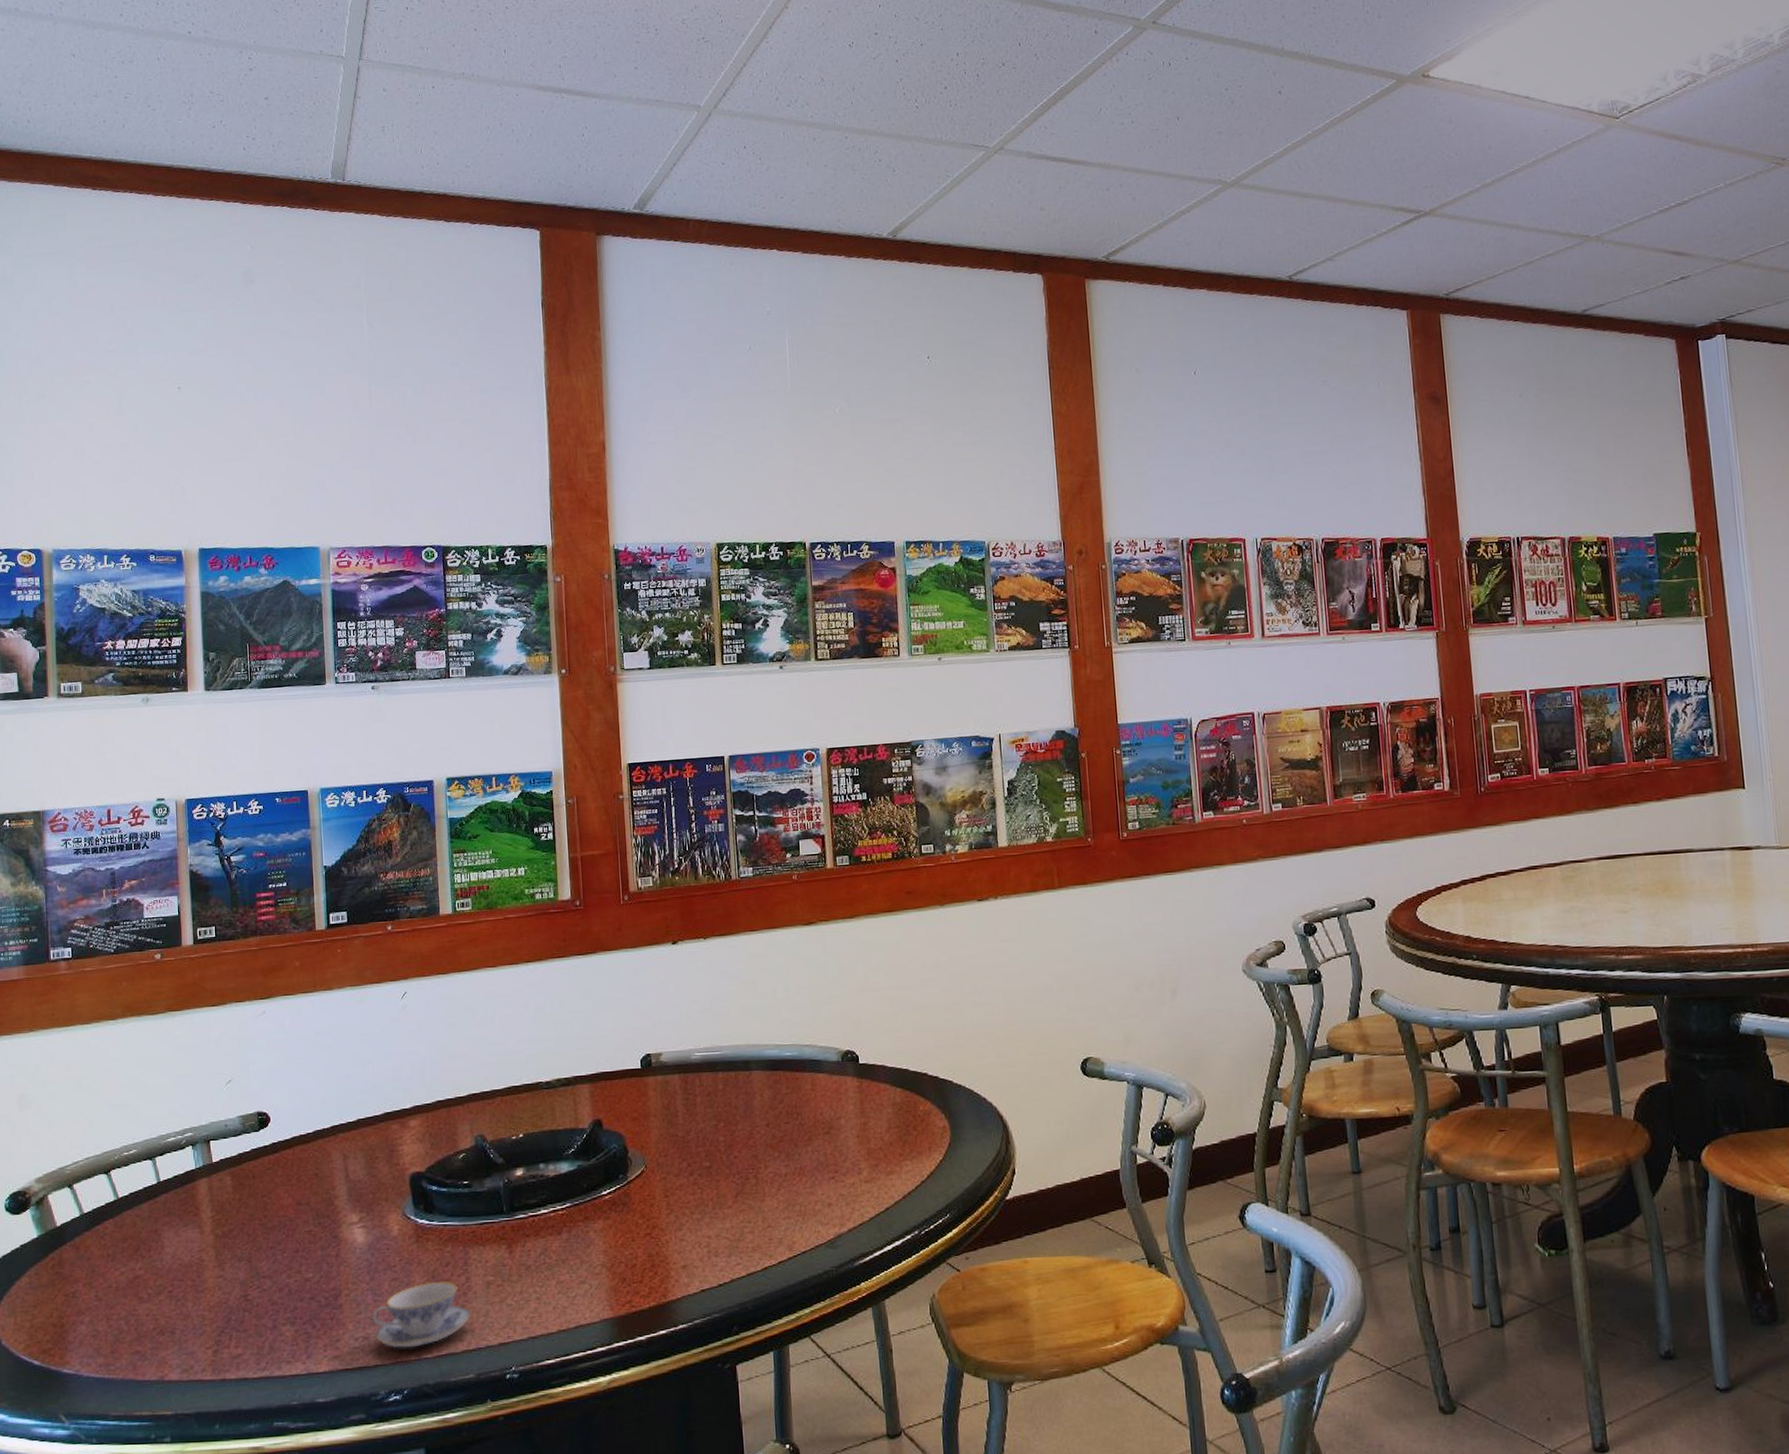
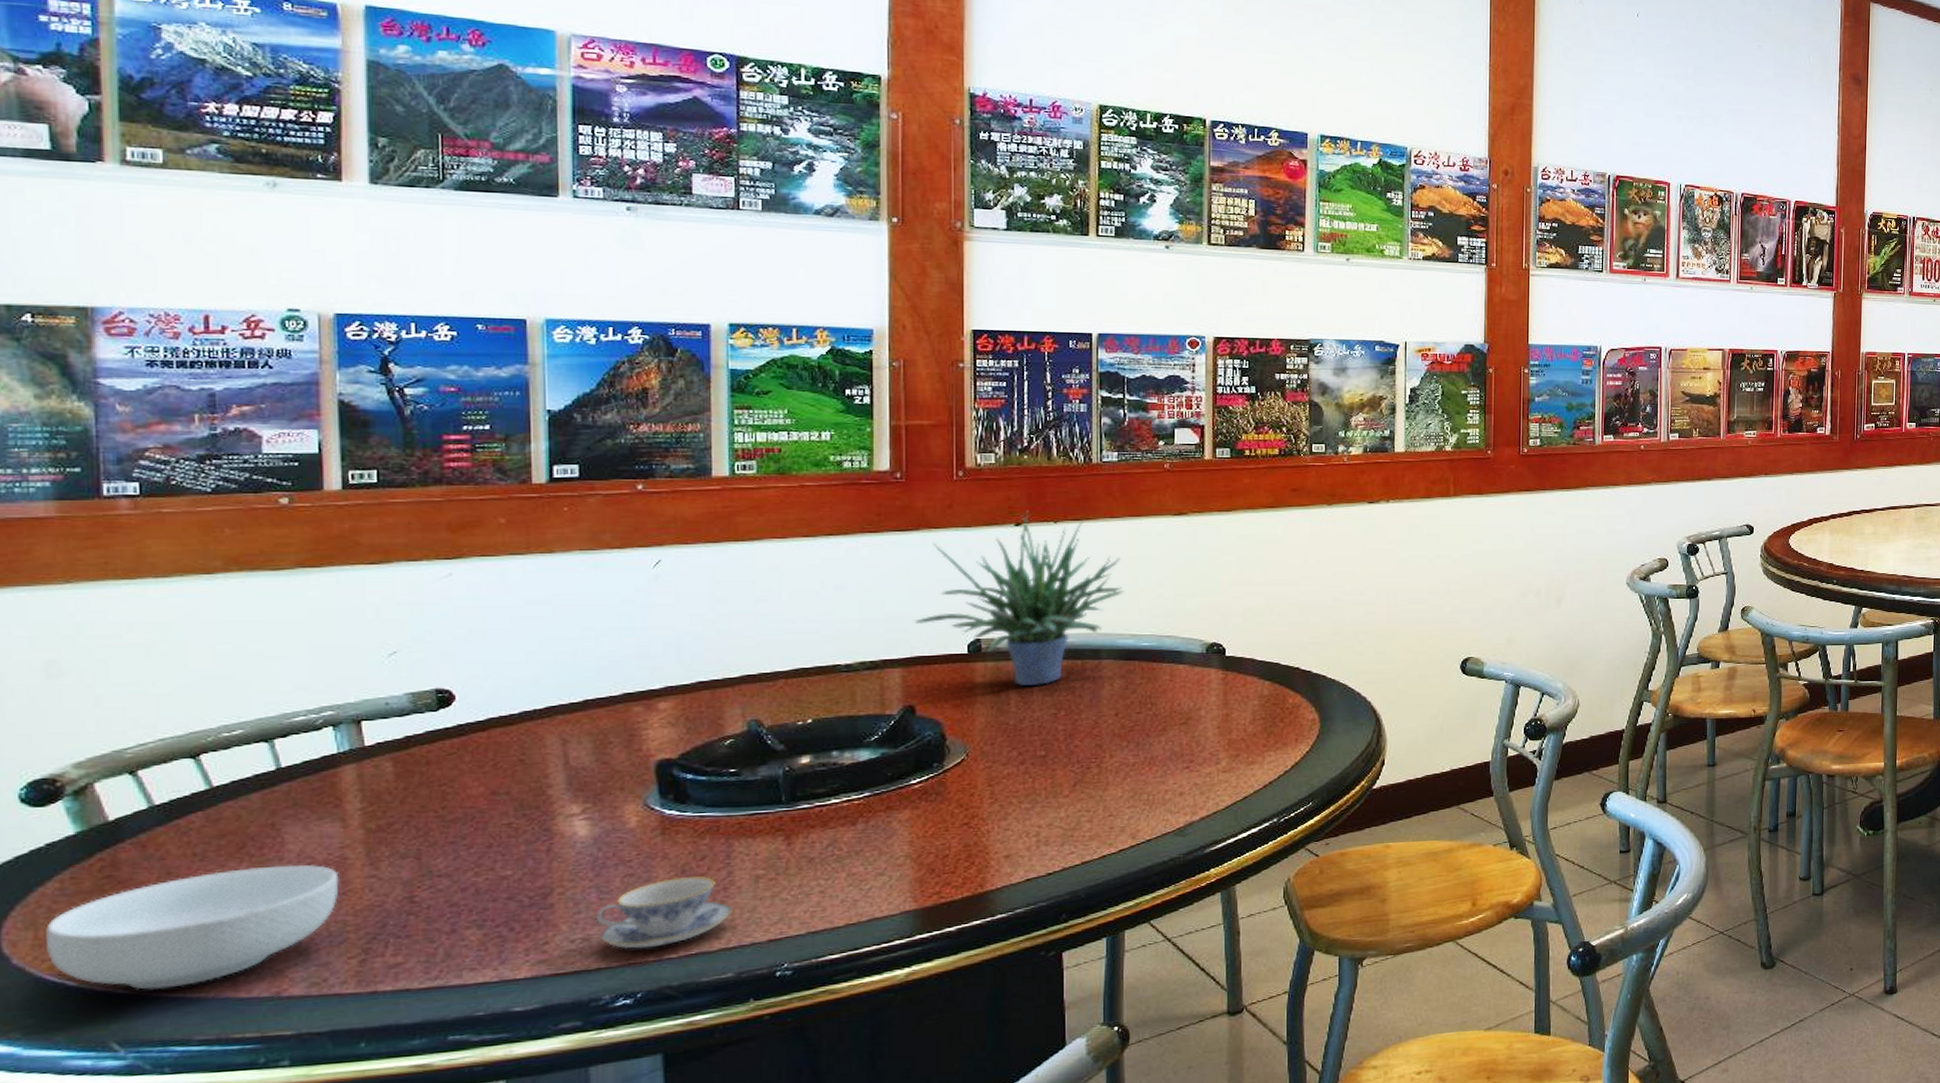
cereal bowl: none [21,1265,199,1371] -> present [46,864,339,990]
potted plant: none [597,928,767,1099] -> present [914,510,1125,687]

